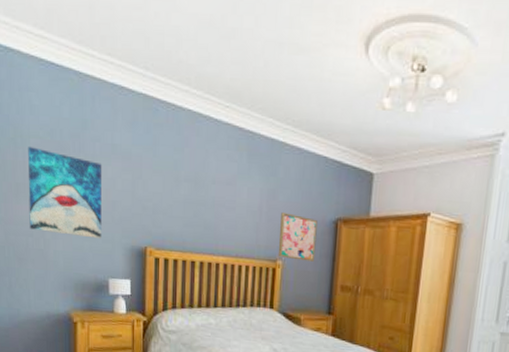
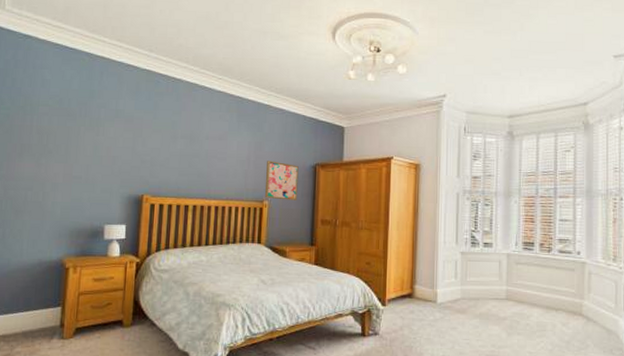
wall art: present [27,146,103,239] -> none [30,112,106,190]

